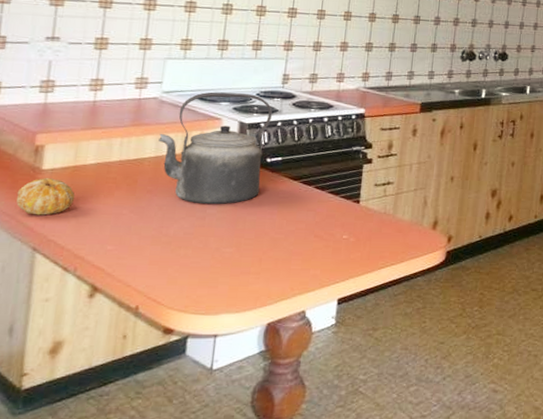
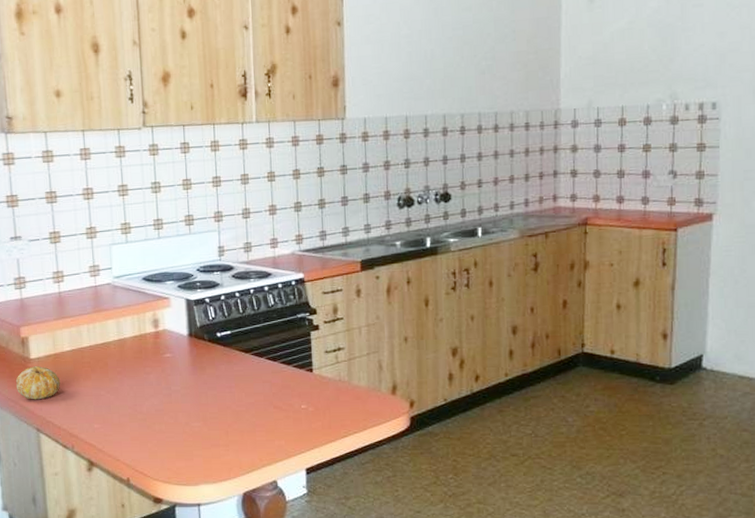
kettle: present [158,92,273,205] -> none [118,270,215,382]

